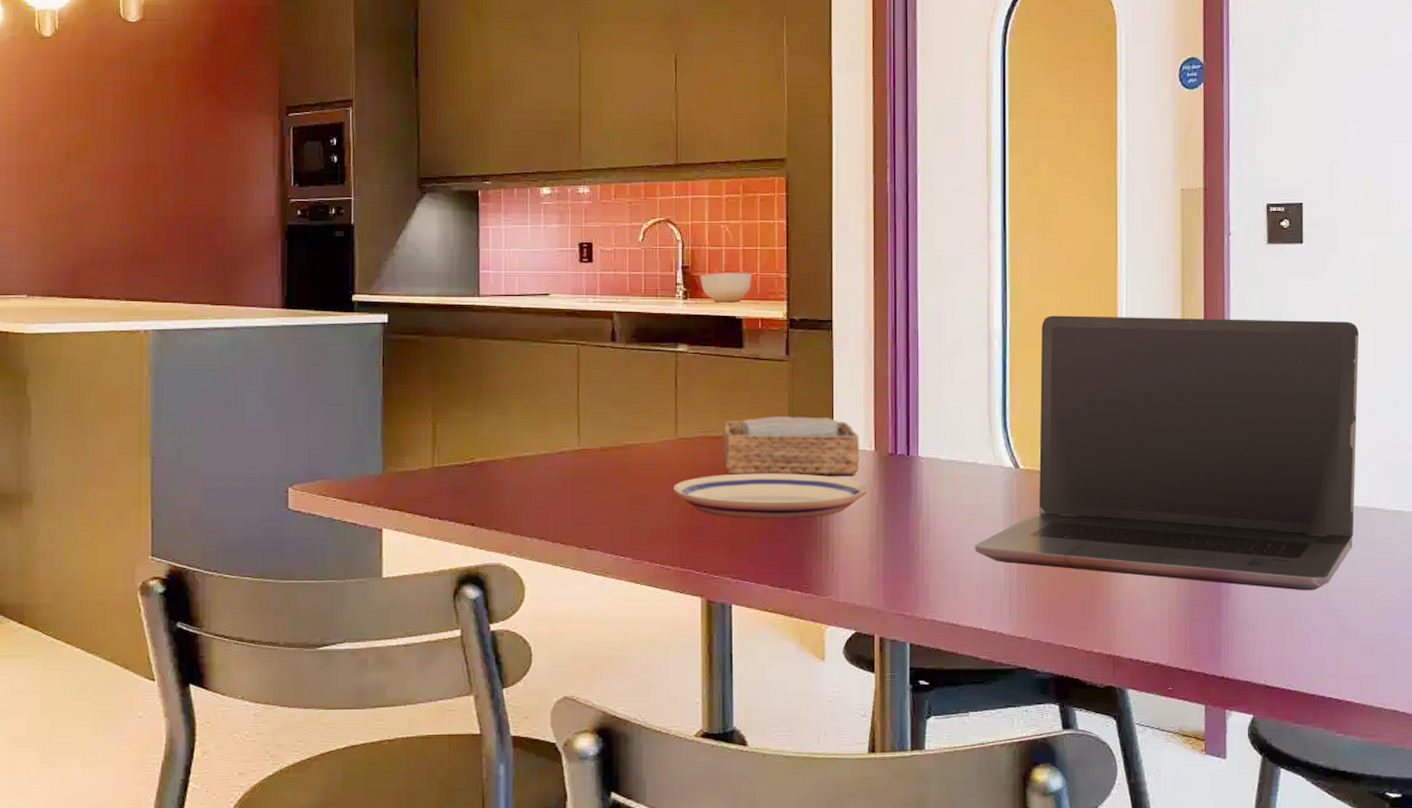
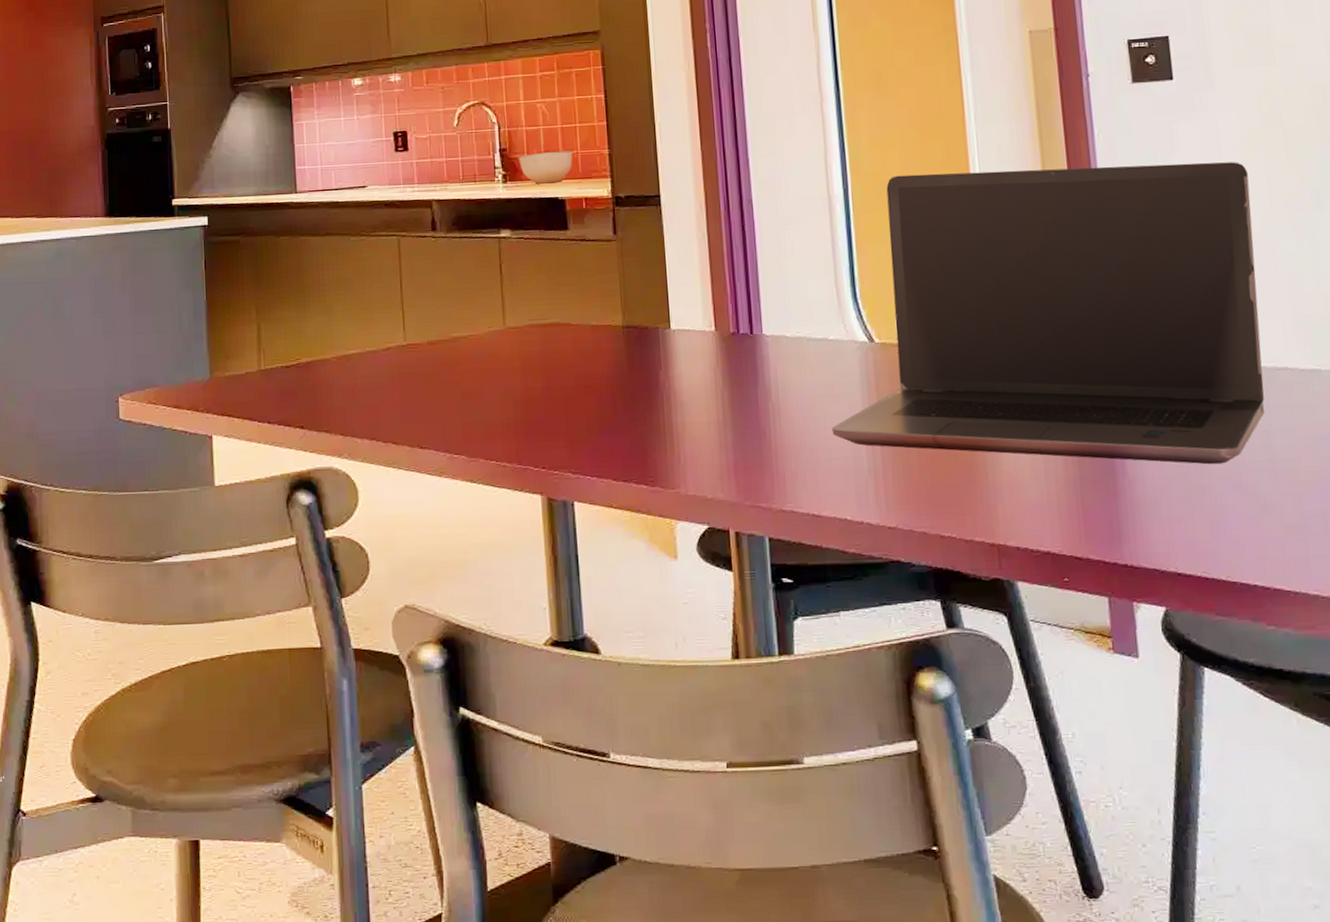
plate: present [674,473,869,519] -> none [505,359,712,410]
napkin holder: present [723,417,859,475] -> none [553,298,700,363]

